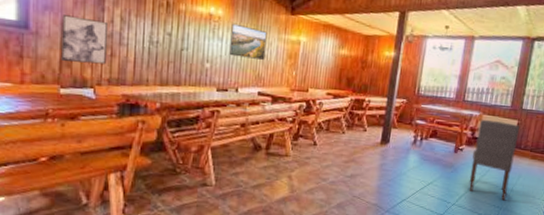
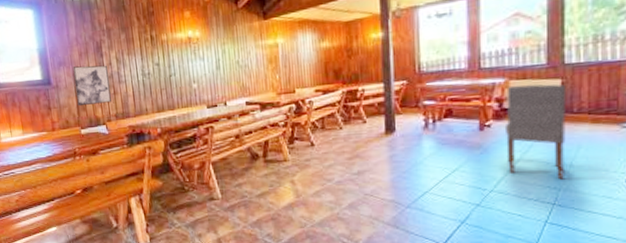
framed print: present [229,23,268,60] -> none [209,40,247,73]

